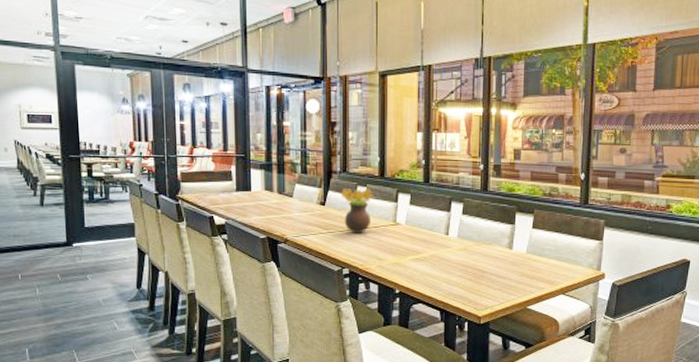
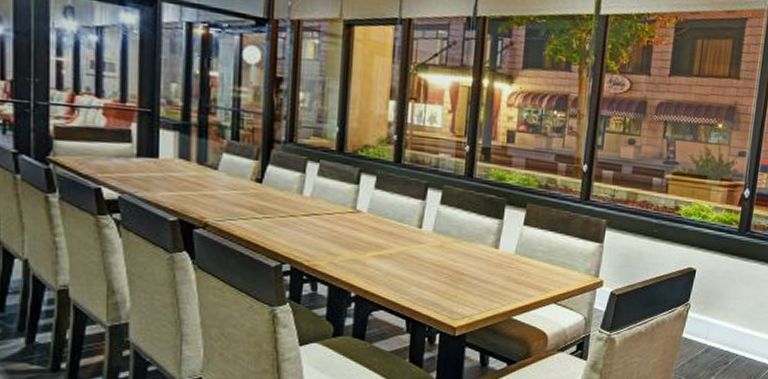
flower arrangement: present [340,188,374,234] -> none [284,163,329,221]

